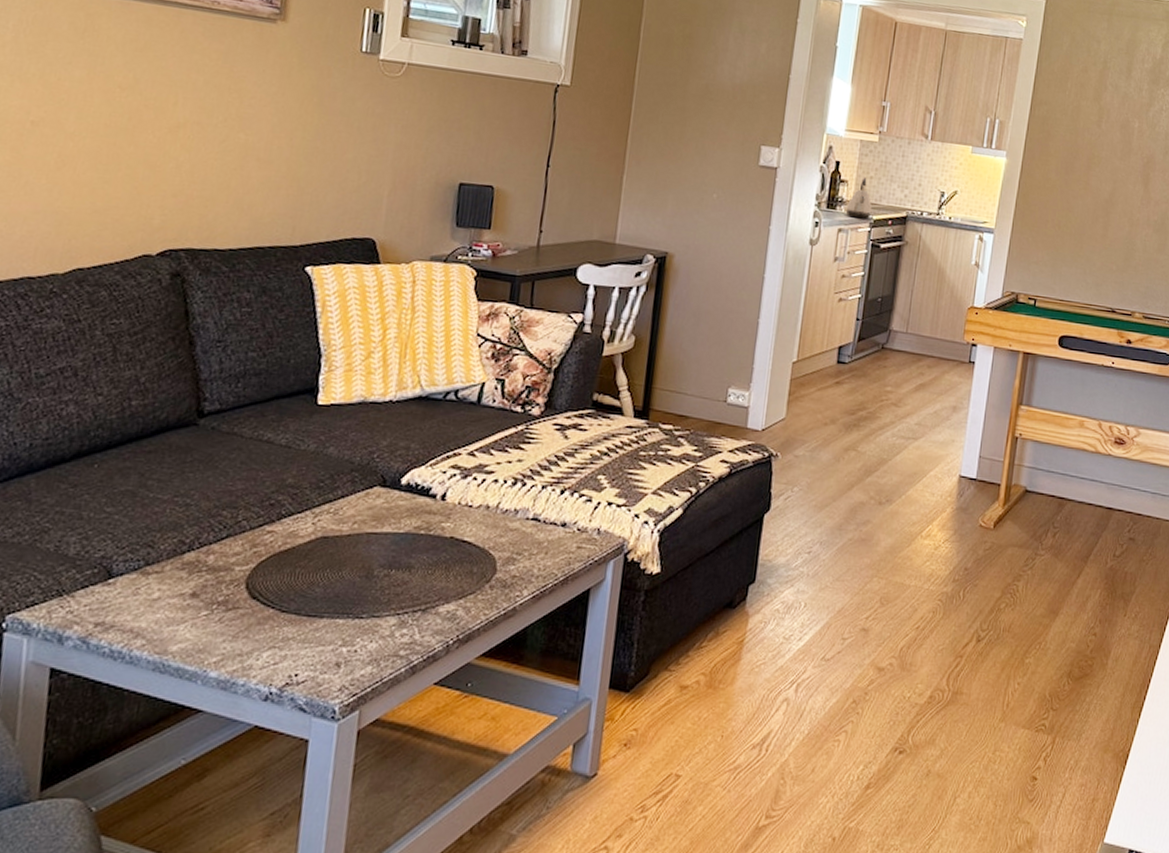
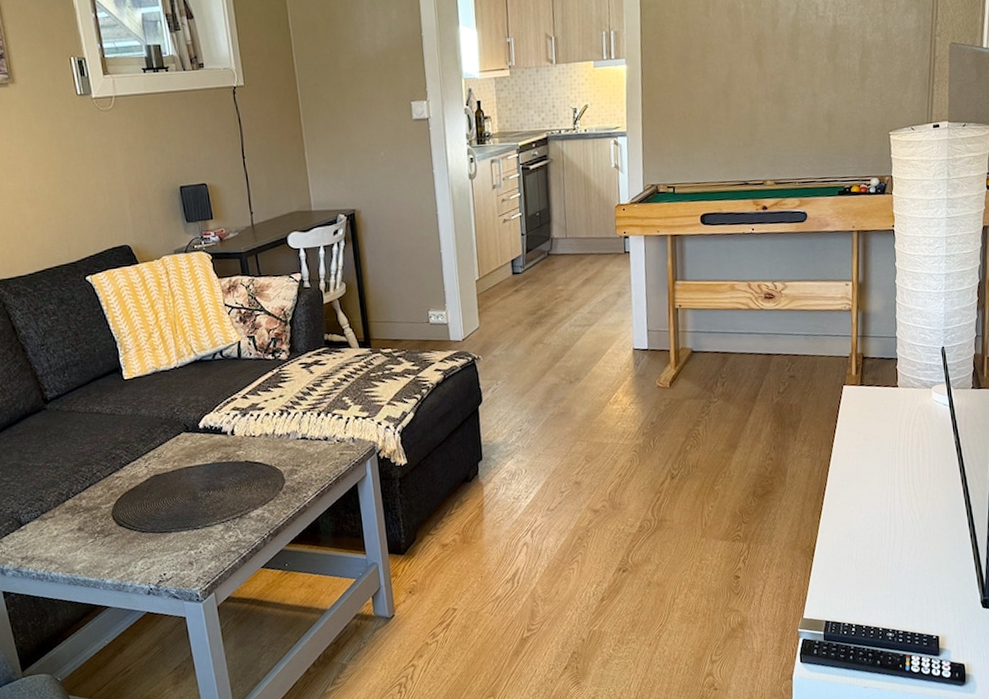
kettle: present [845,177,872,220] -> none [493,110,517,148]

